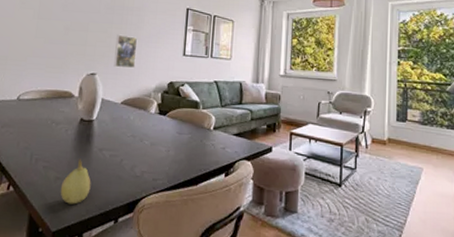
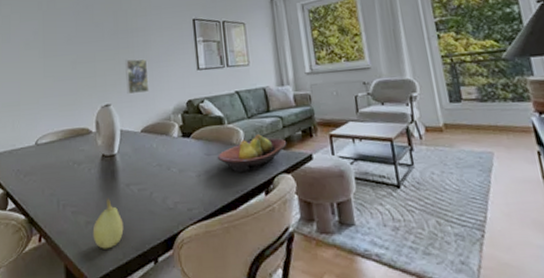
fruit bowl: none [188,122,252,155] -> present [218,134,287,173]

